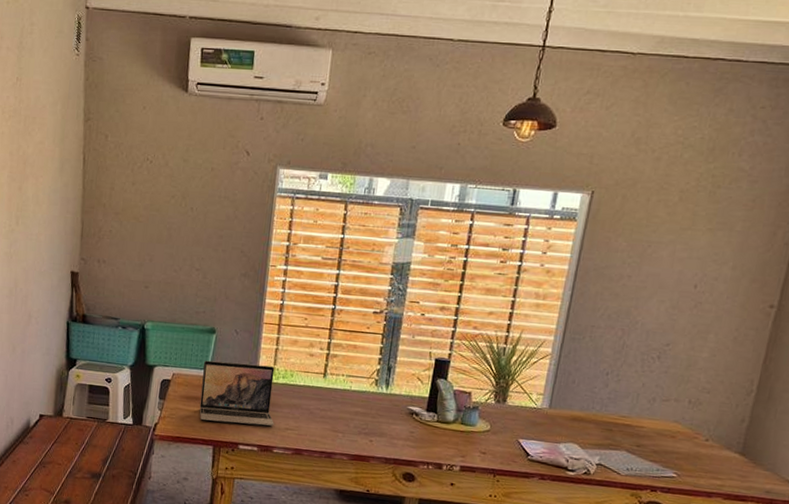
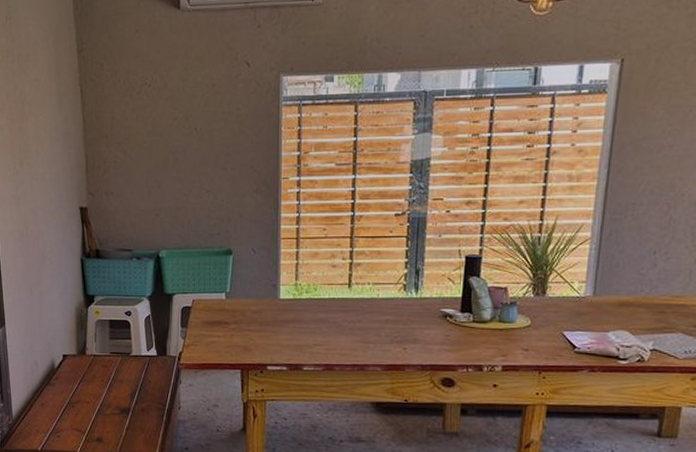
laptop: present [199,360,275,426] -> none [222,282,302,345]

